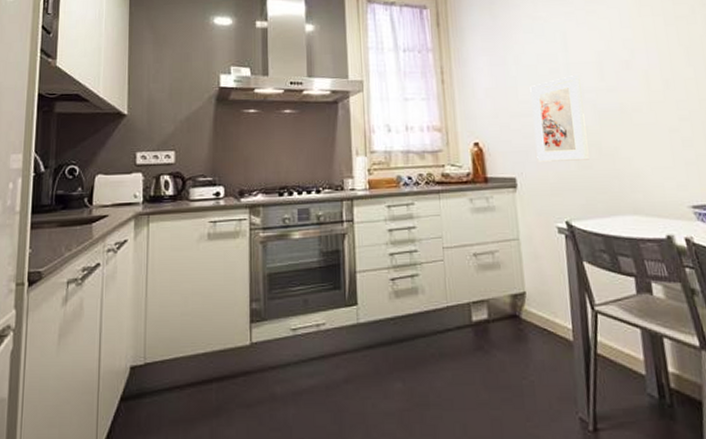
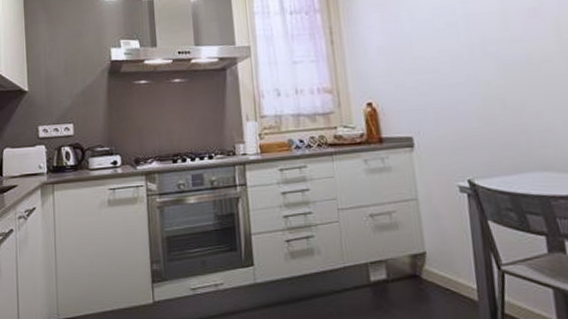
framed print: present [530,74,589,162] -> none [426,26,493,120]

